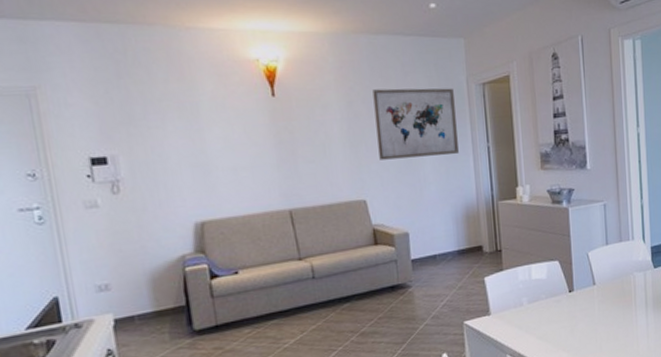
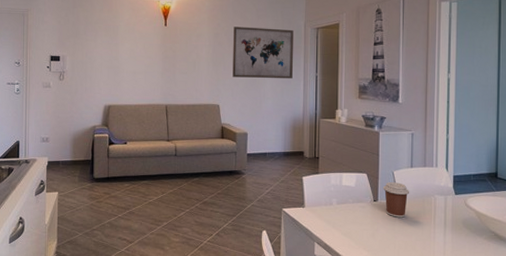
coffee cup: none [578,265,608,307] -> present [383,182,410,218]

